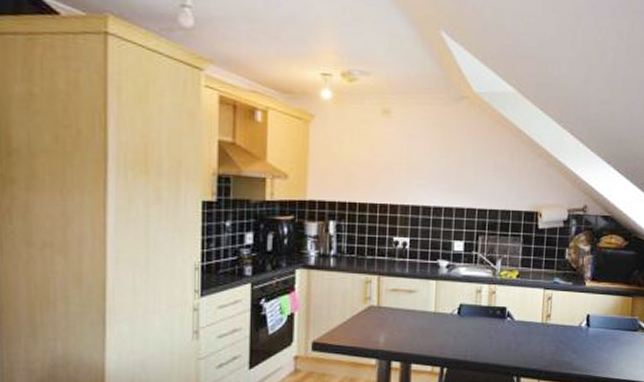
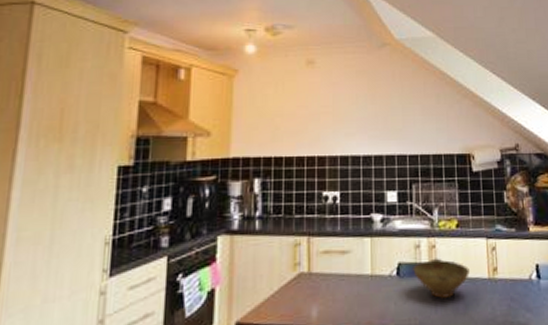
bowl: none [473,302,525,336] -> present [413,258,470,298]

